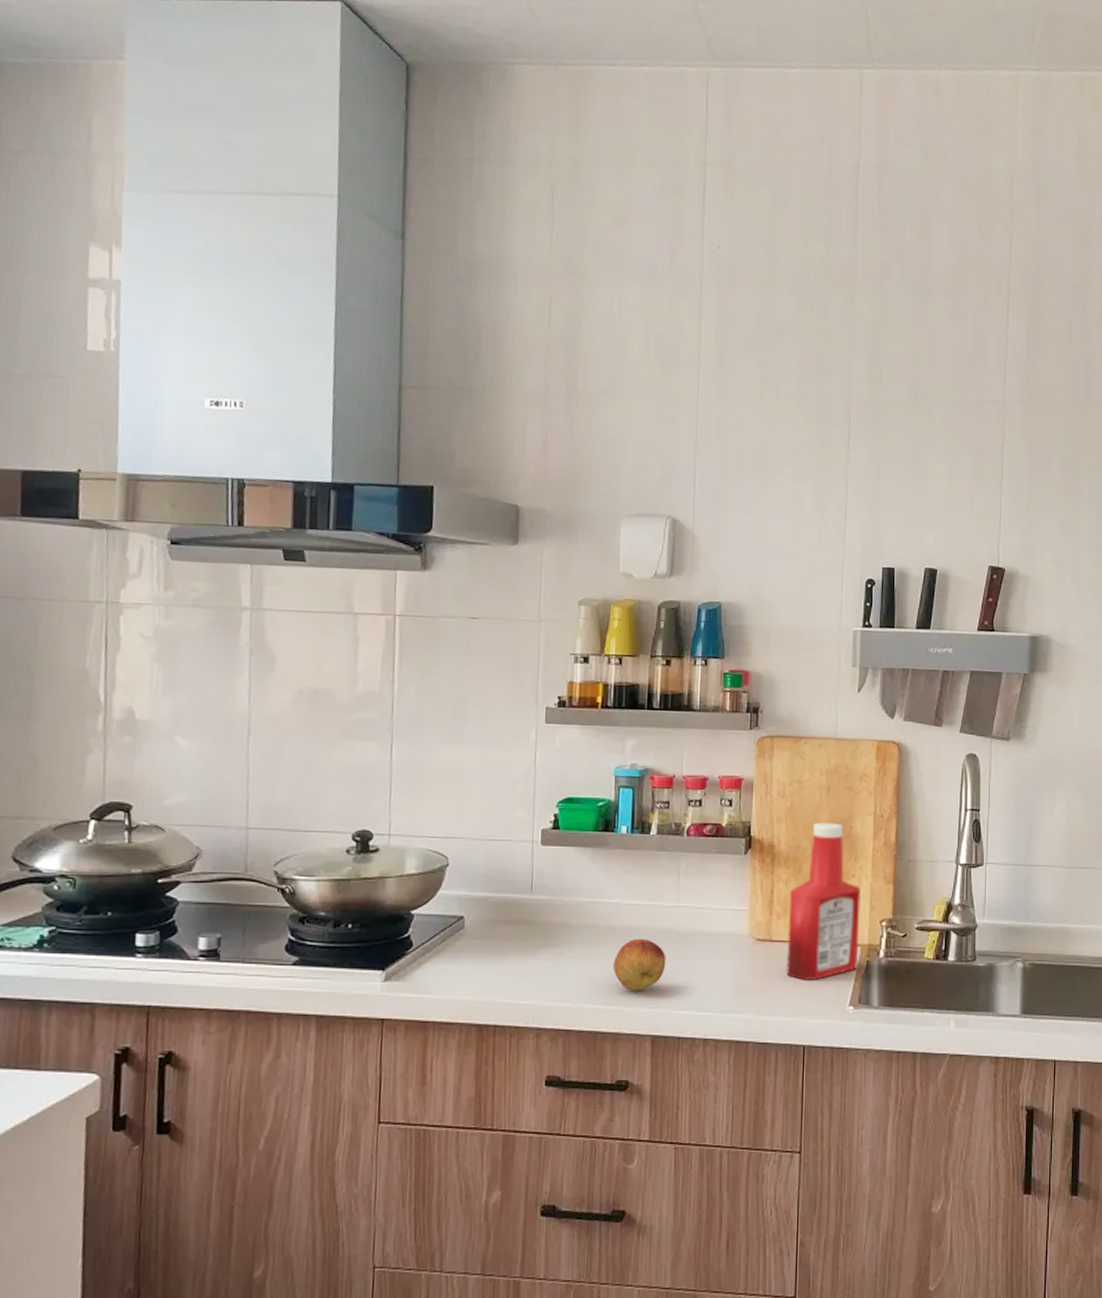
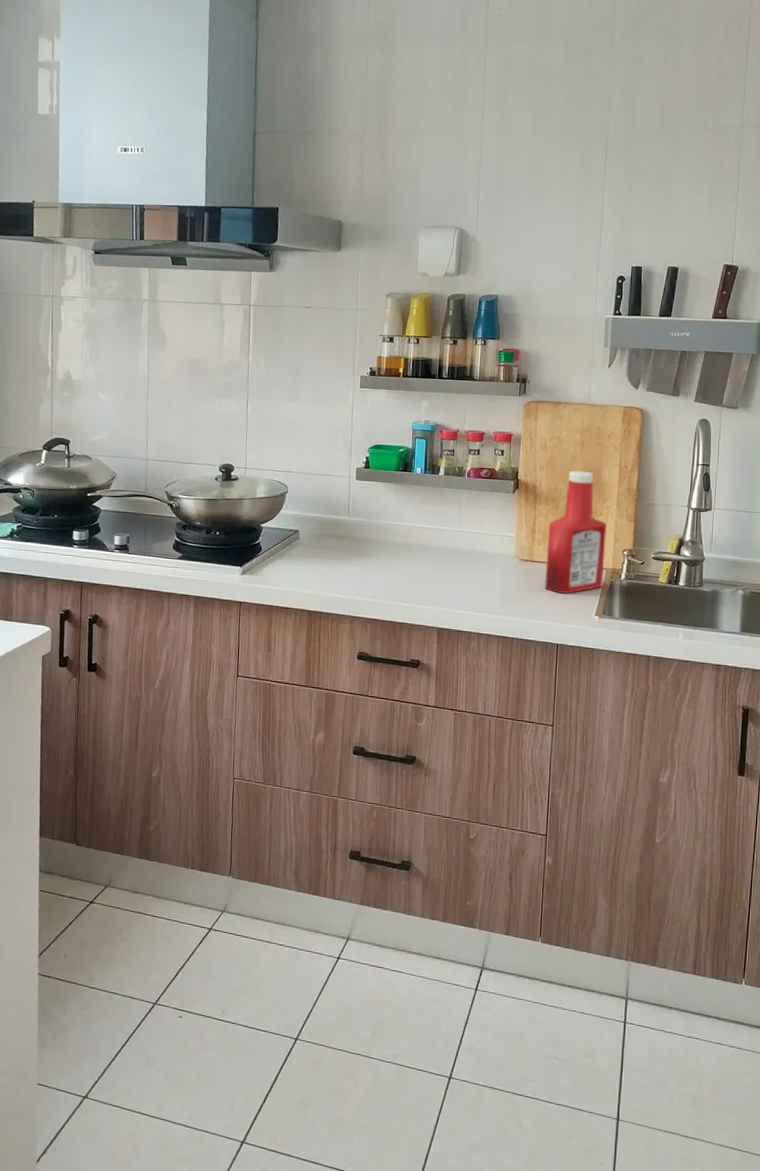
fruit: present [613,938,666,991] -> none [409,553,450,594]

